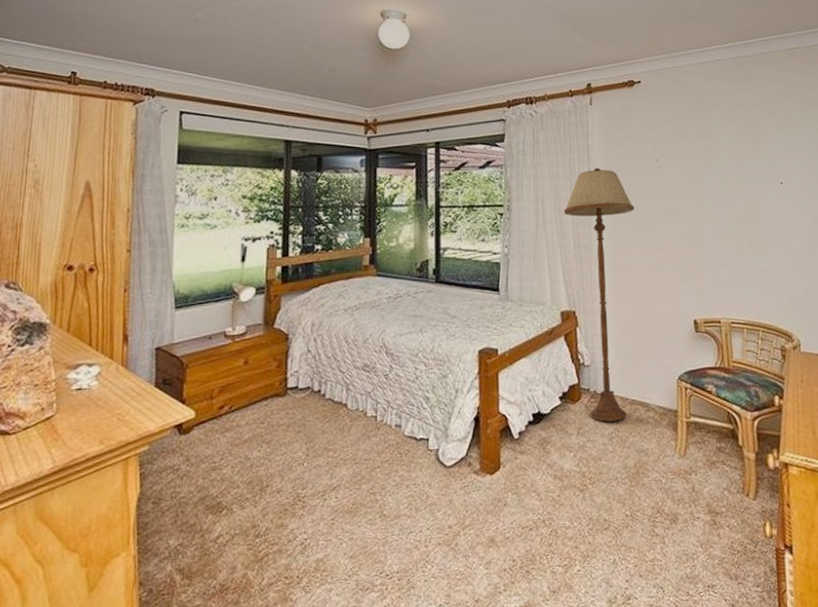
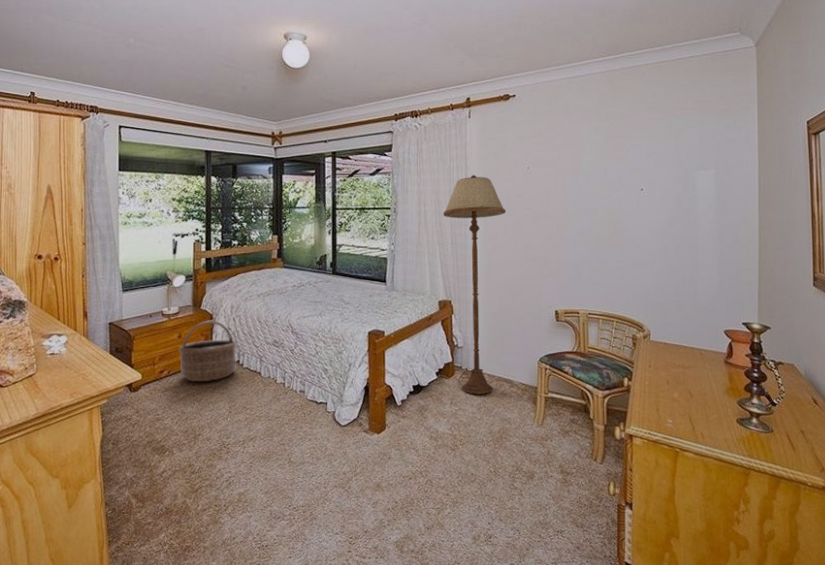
basket: none [244,341,318,419] -> present [178,320,237,382]

